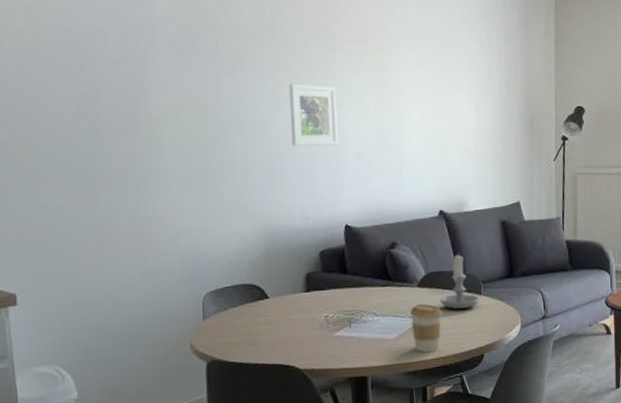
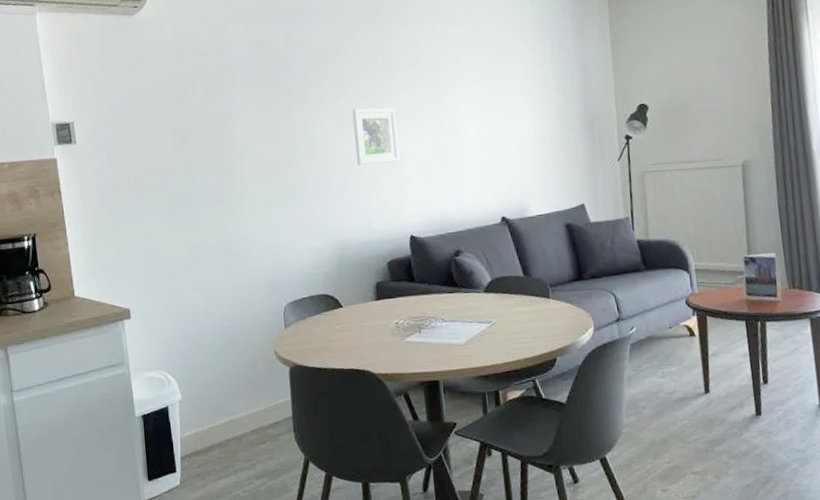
coffee cup: present [410,303,442,353] -> none [478,308,511,357]
candle: present [439,253,479,309] -> none [507,258,548,313]

